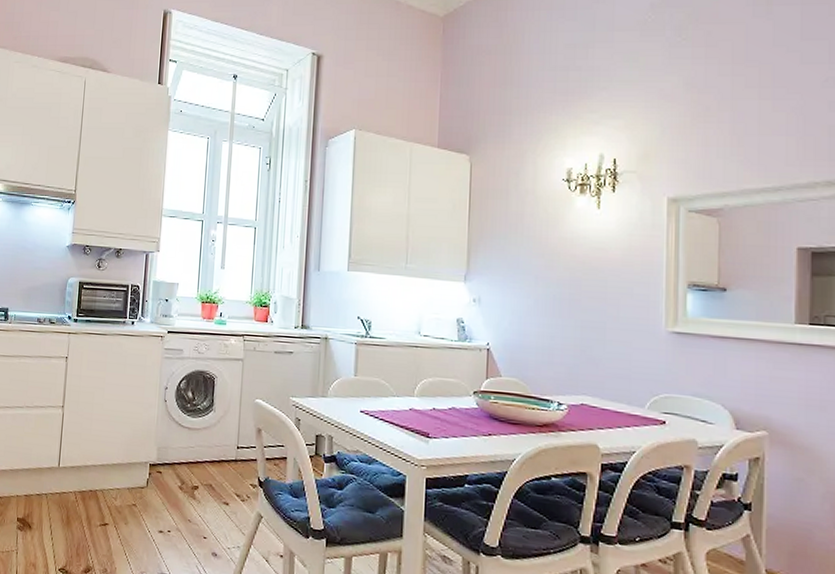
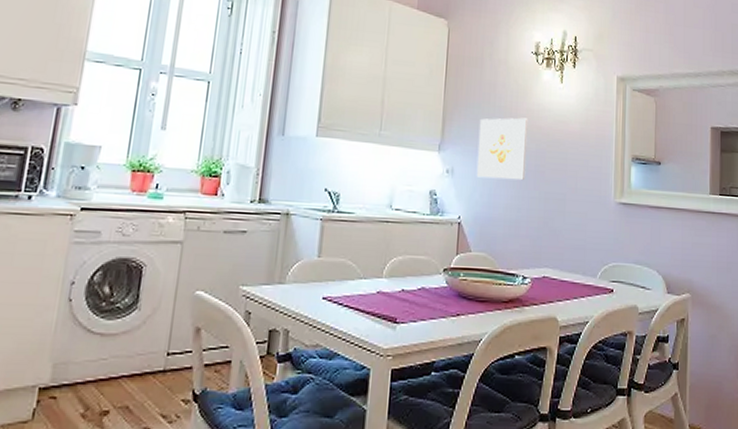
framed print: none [504,246,561,309] -> present [476,117,528,181]

